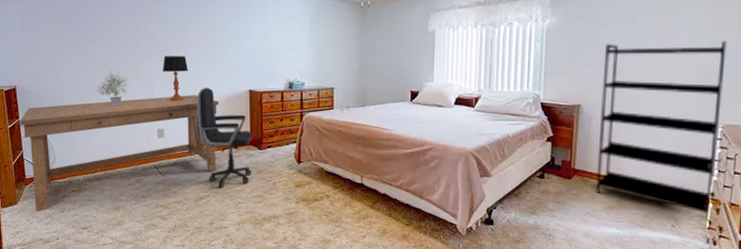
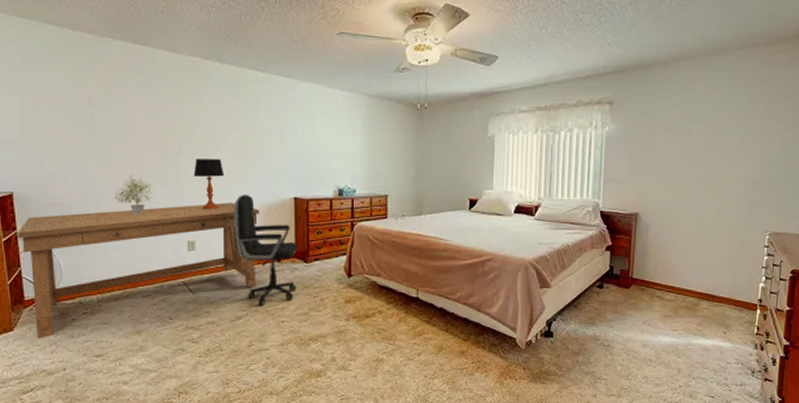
shelving unit: present [596,41,727,221] -> none [653,151,774,327]

